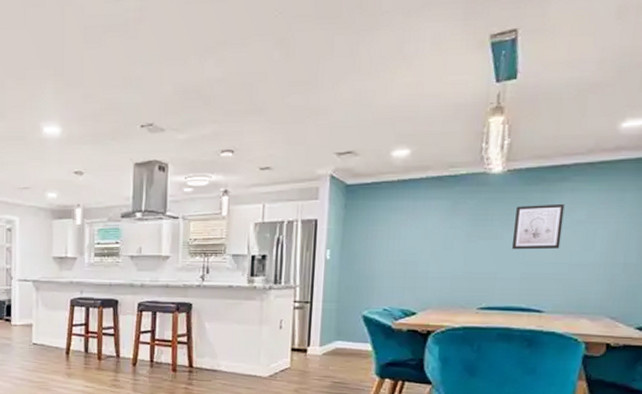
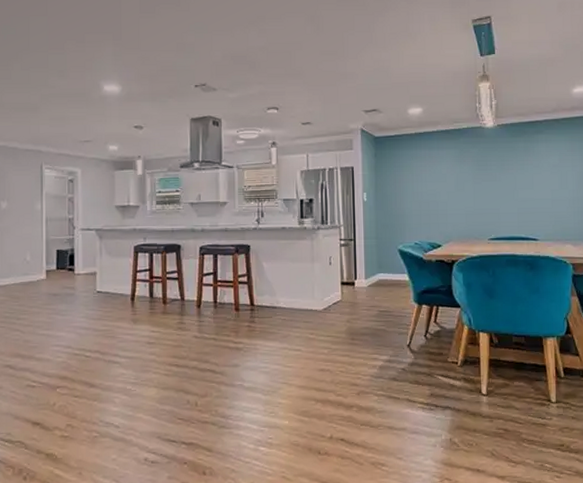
wall art: present [511,203,565,250] -> none [508,151,543,189]

